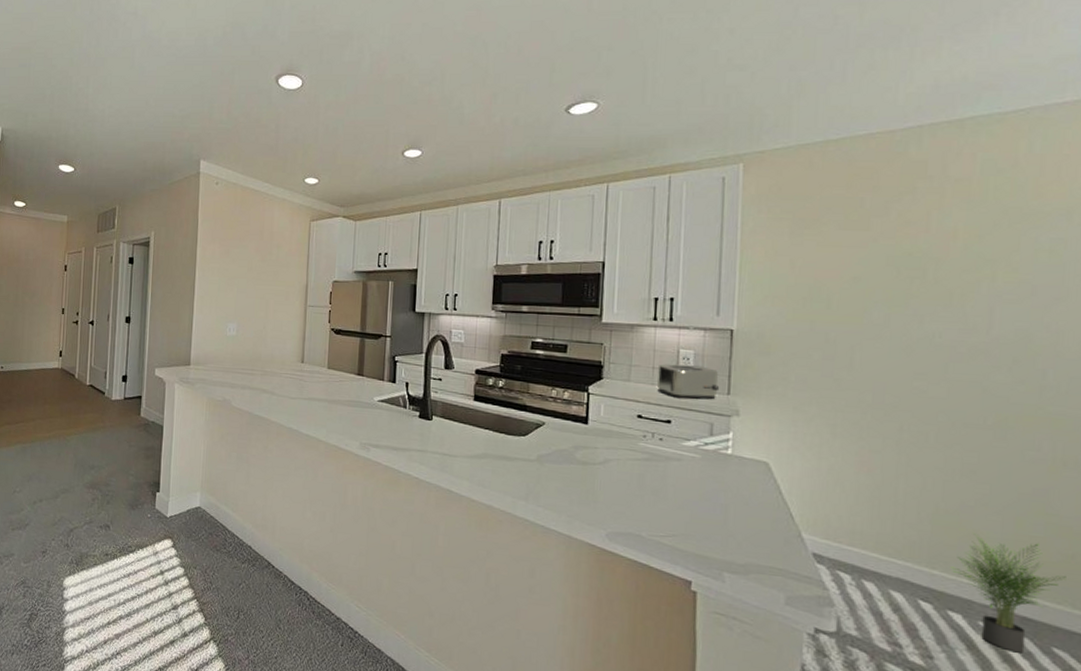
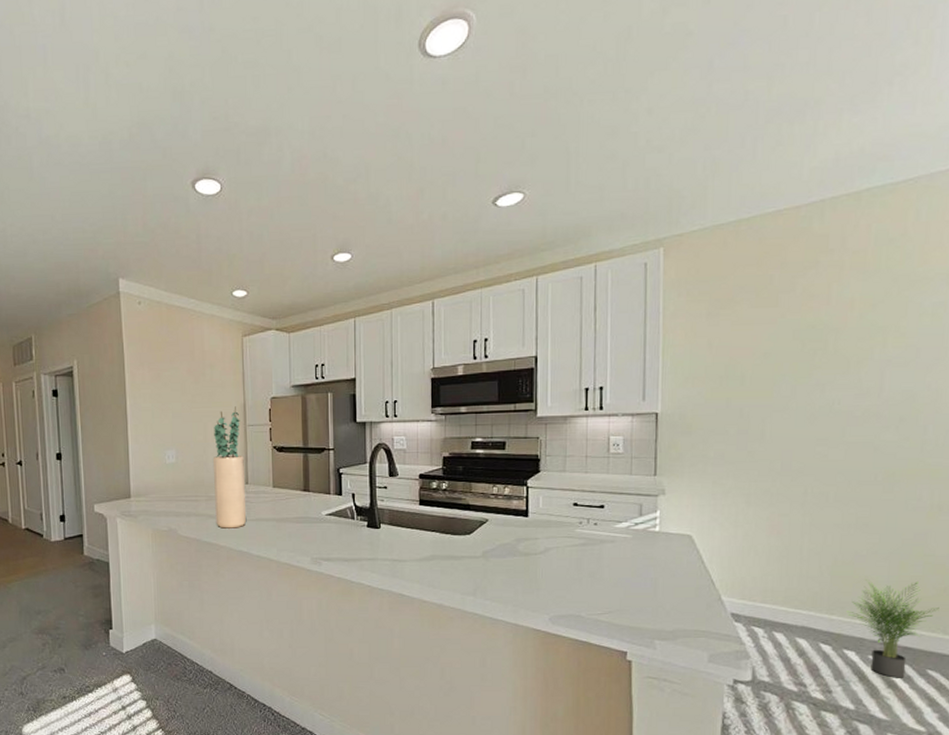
vase: none [269,286,302,406] -> present [212,406,246,529]
toaster: present [657,364,720,400] -> none [591,451,647,484]

